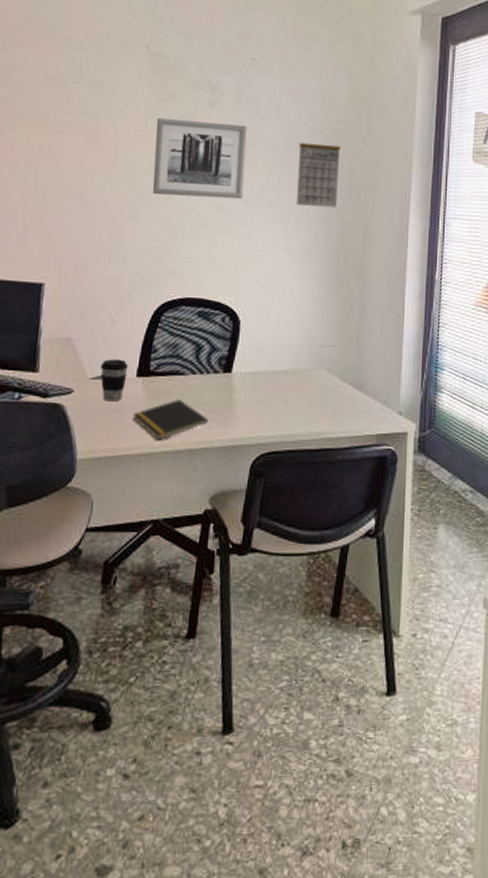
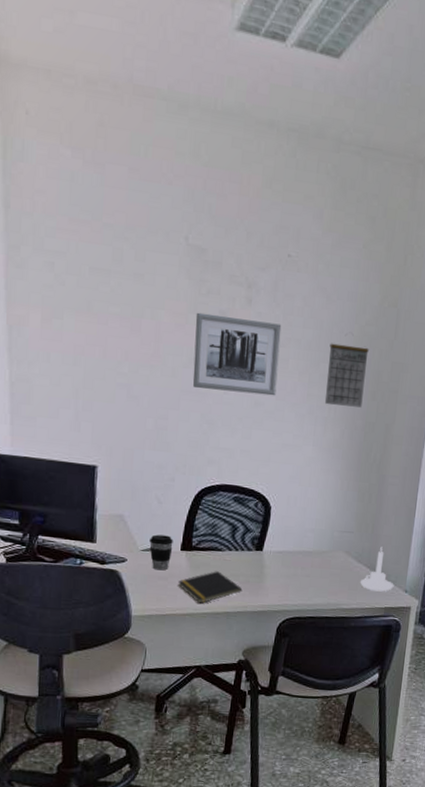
candle holder: none [345,361,386,415] -> present [360,547,394,592]

